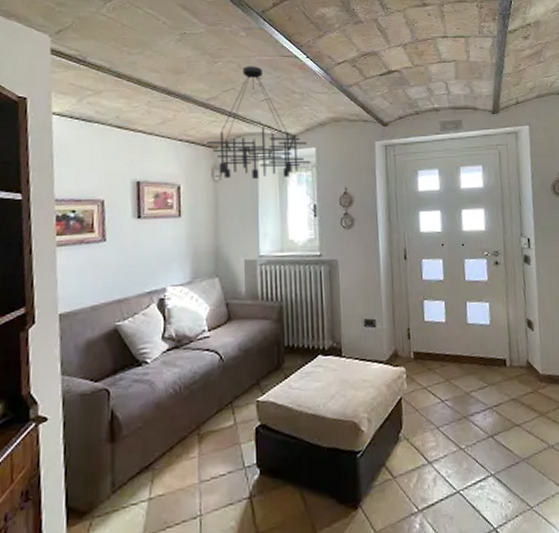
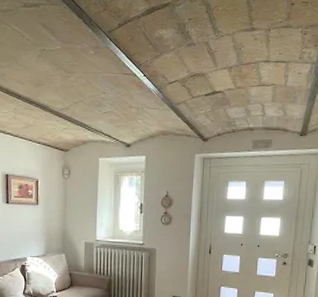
chandelier: present [207,66,311,180] -> none [59,81,141,180]

